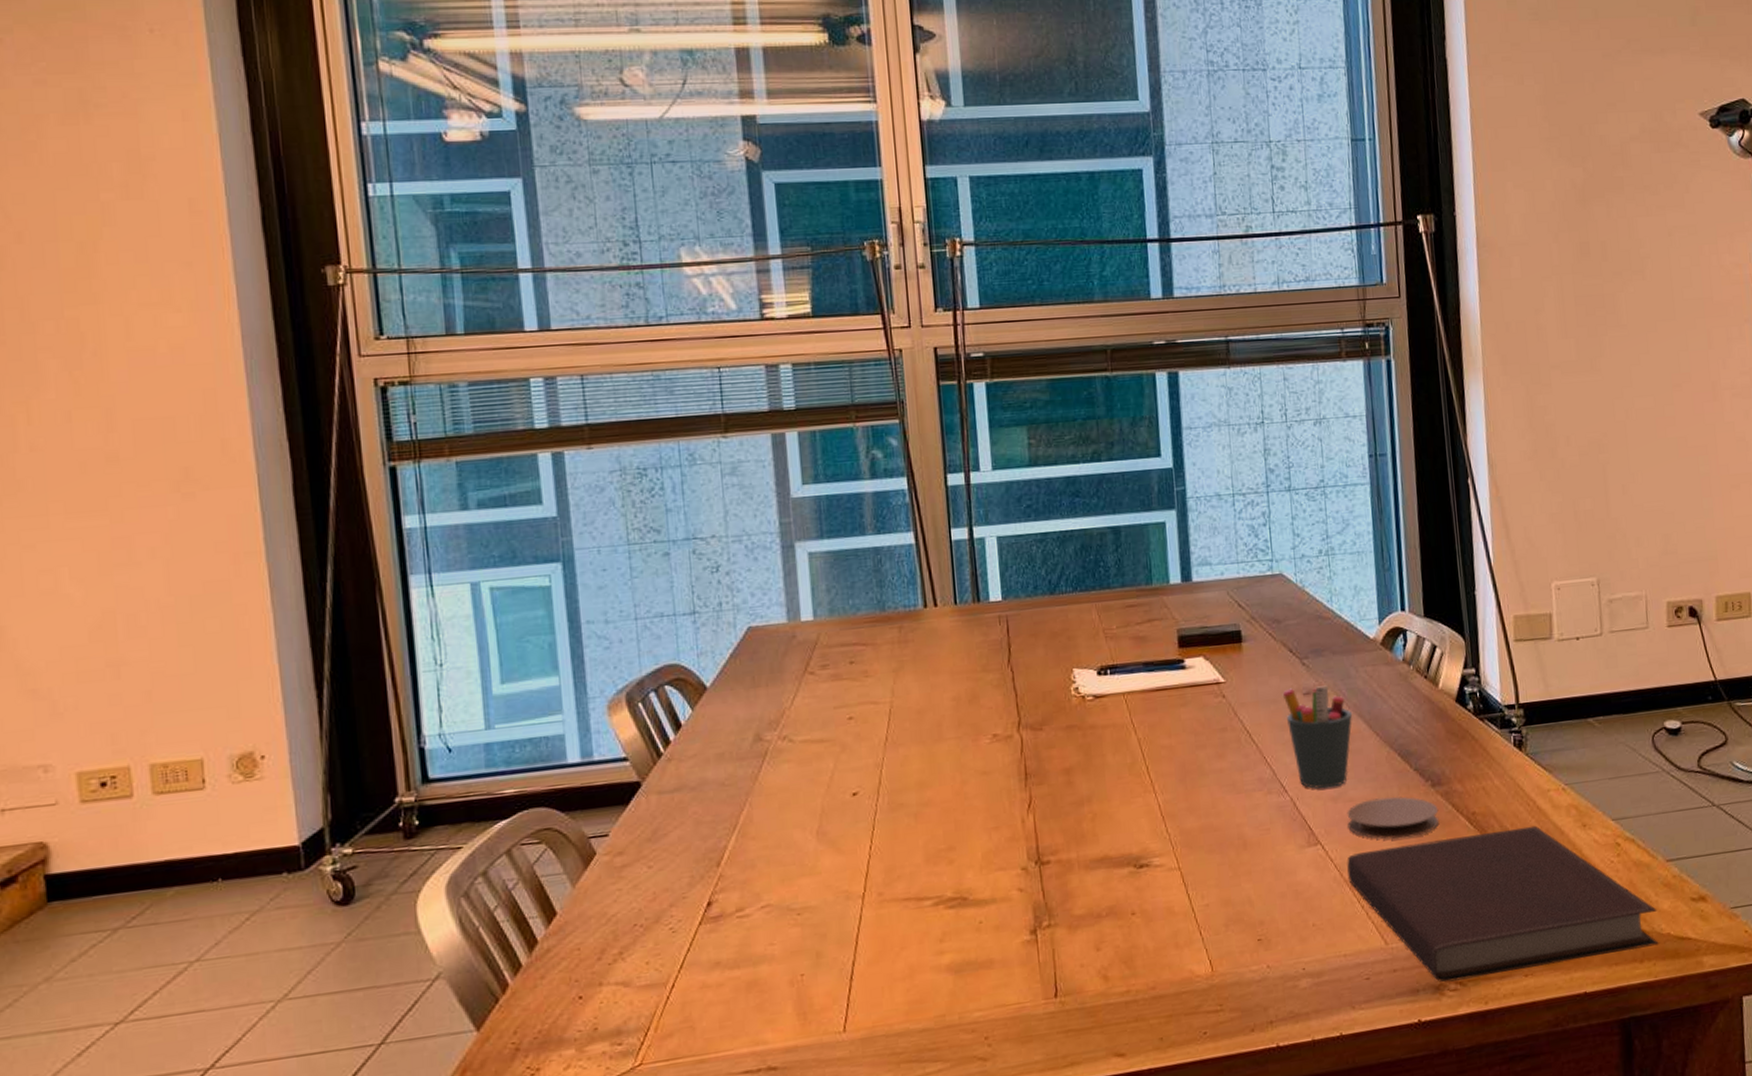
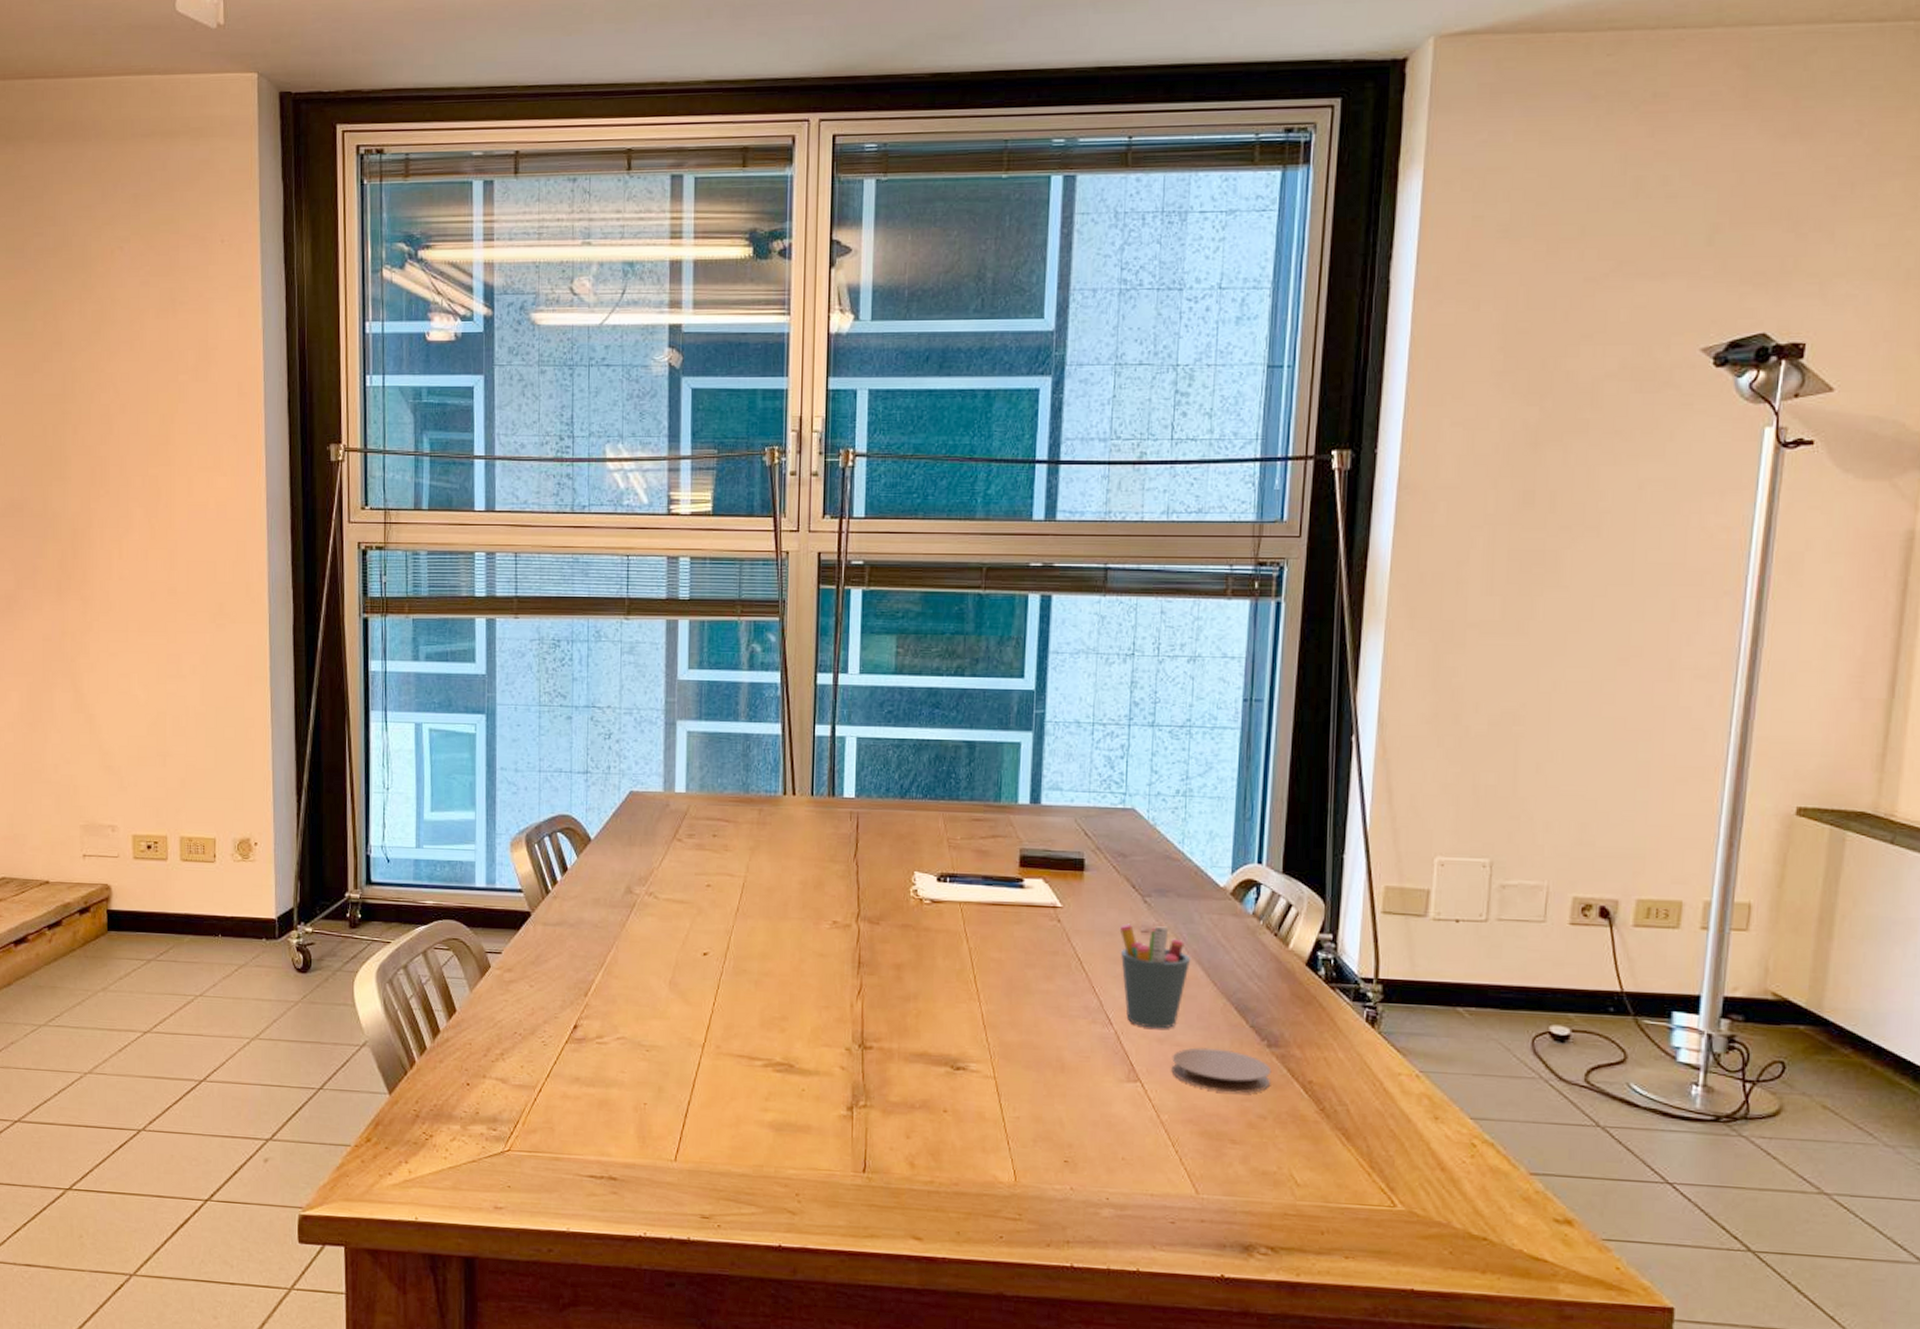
notebook: present [1347,825,1659,983] -> none [1165,1098,1511,1260]

